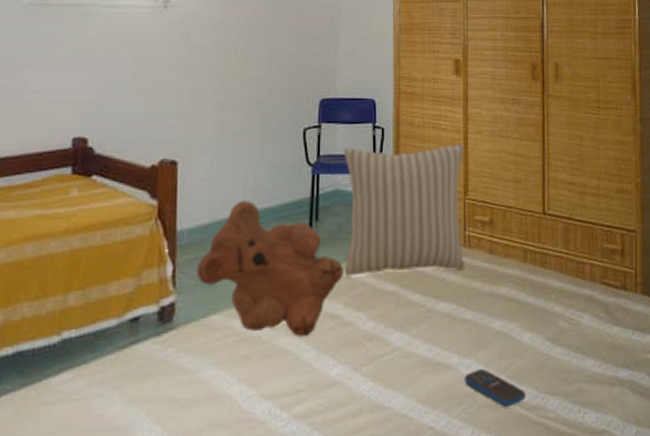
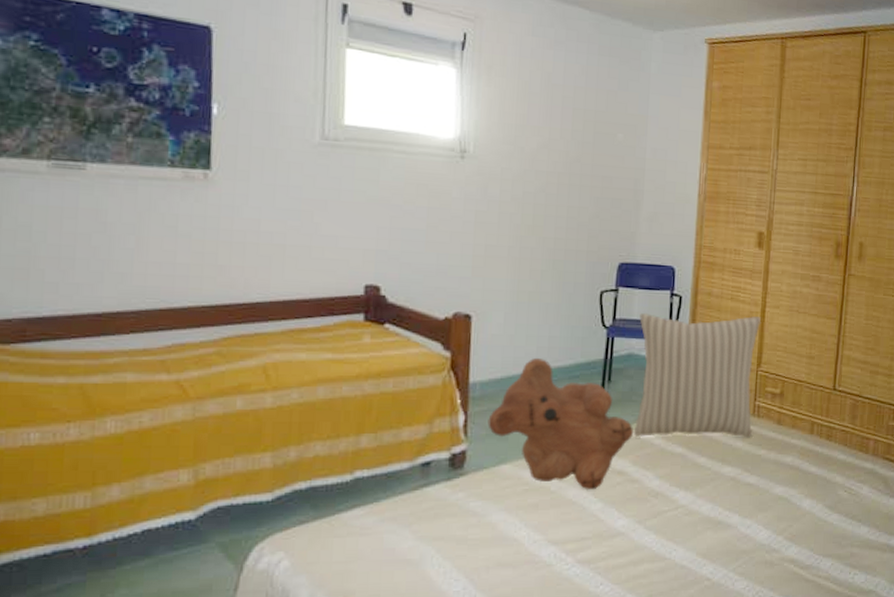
mobile phone: present [464,369,527,407] -> none [743,529,801,564]

